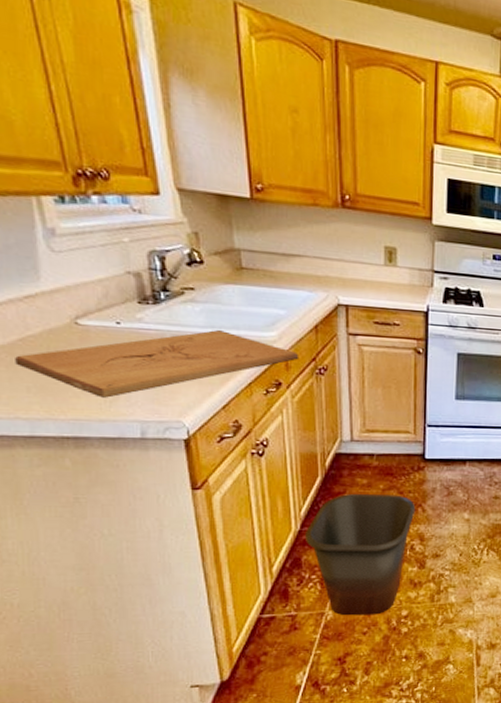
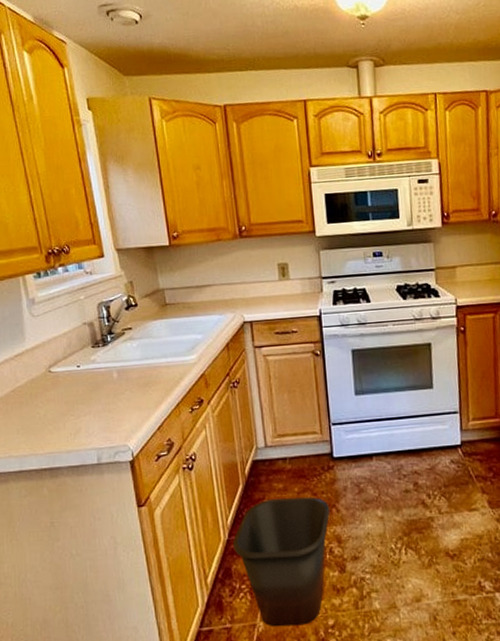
cutting board: present [15,330,299,398] -> none [9,360,216,432]

